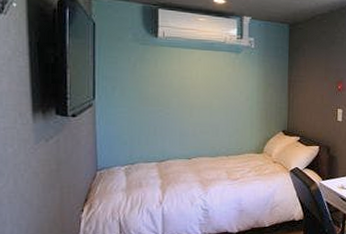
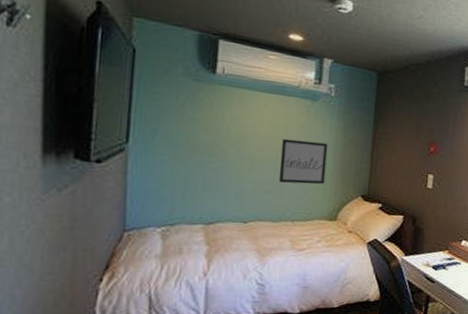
wall art: none [213,87,252,125] -> present [278,138,328,185]

